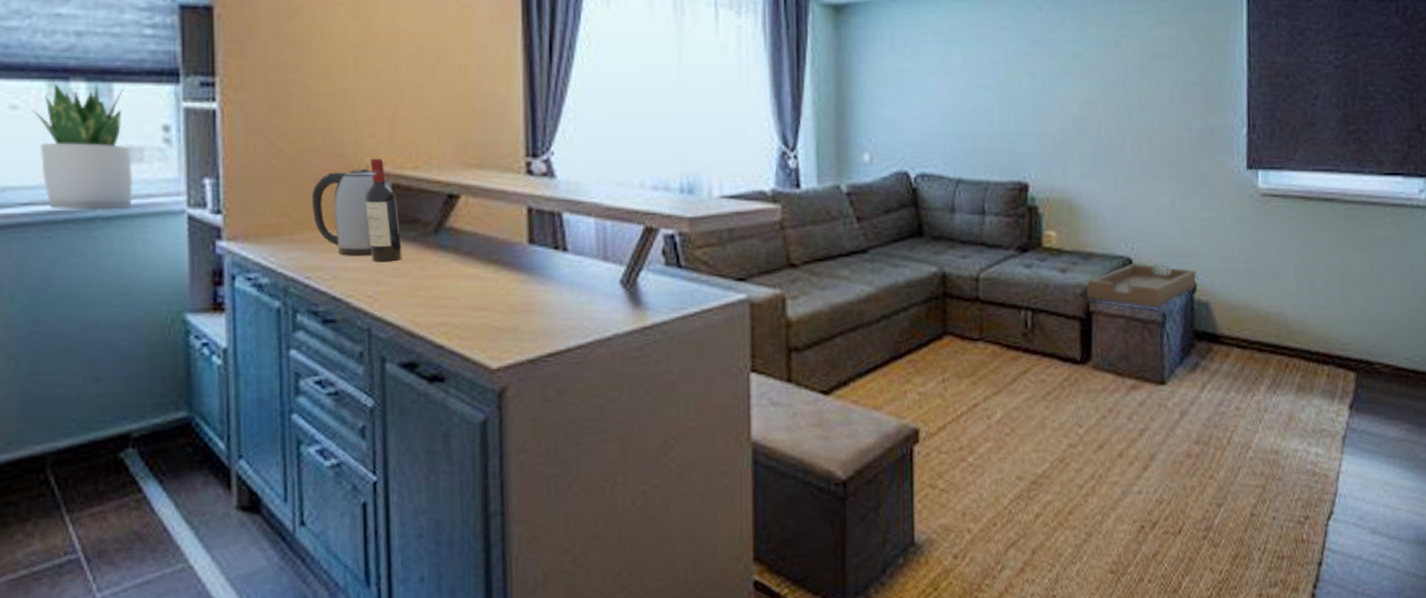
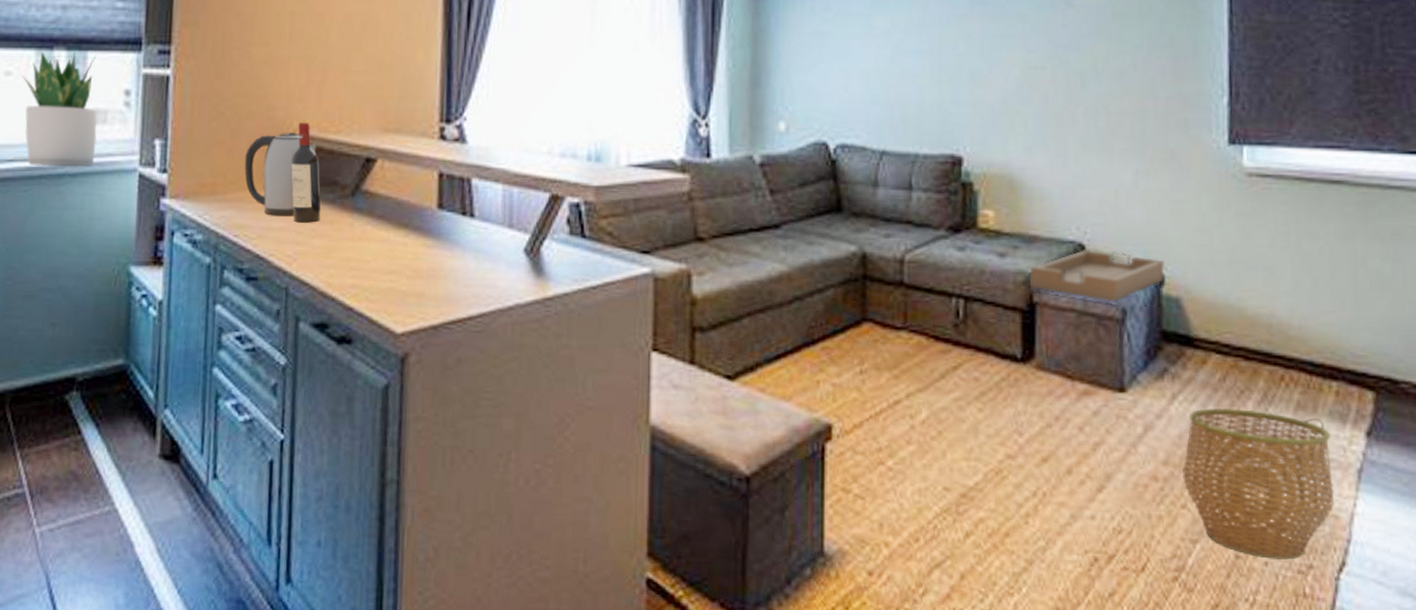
basket: none [1209,393,1326,514] -> present [1181,408,1335,560]

